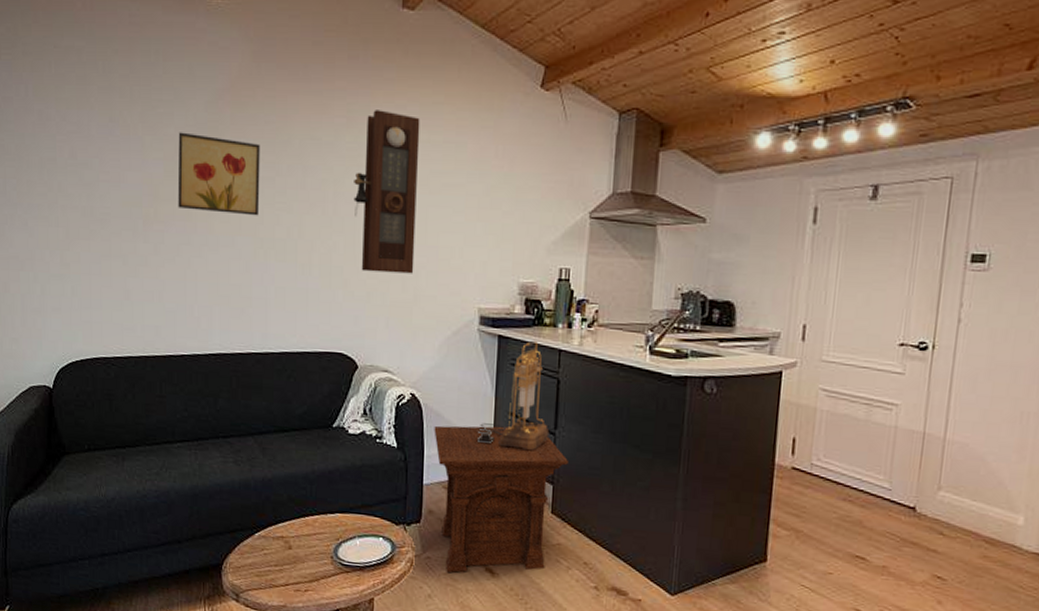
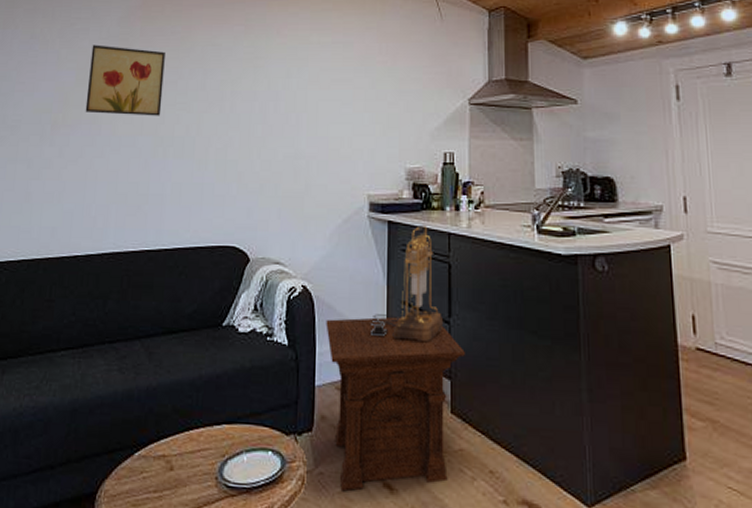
pendulum clock: present [353,110,420,274] -> none [249,18,311,164]

